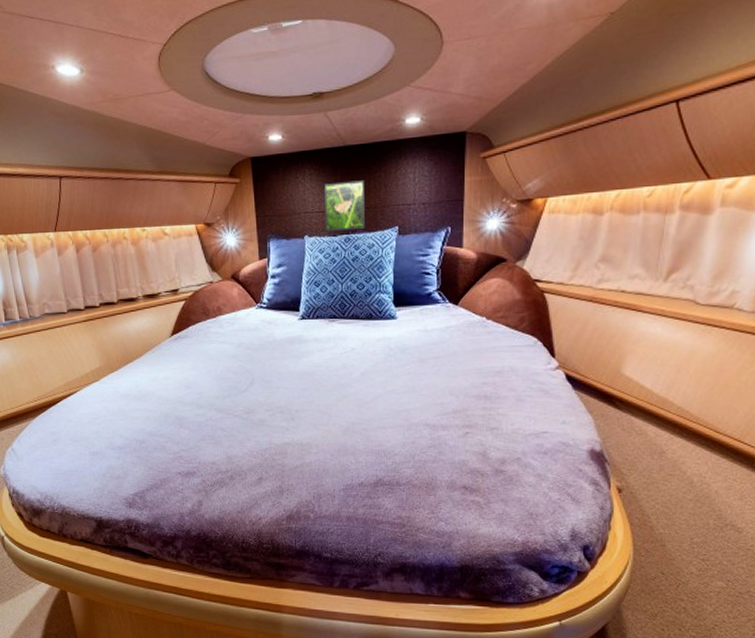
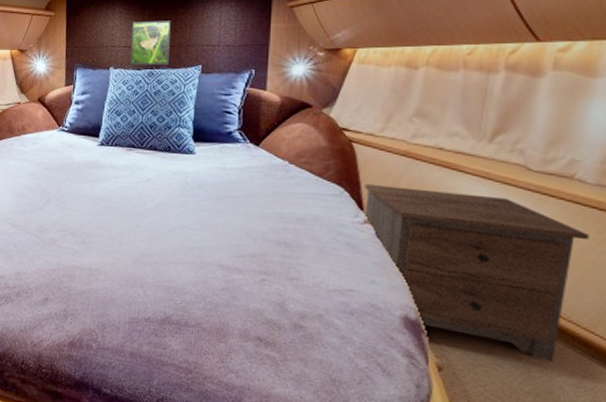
nightstand: none [555,331,744,471] -> present [364,184,589,362]

